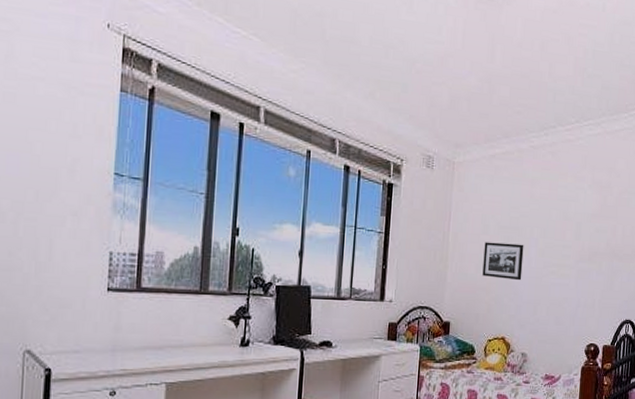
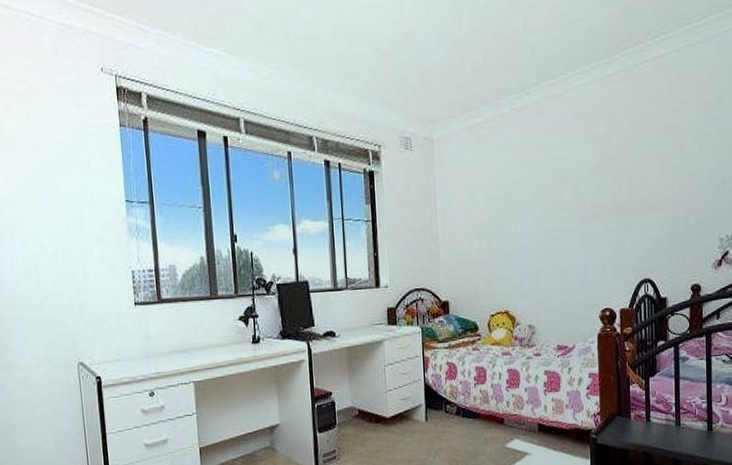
picture frame: present [482,242,524,281] -> none [475,213,520,252]

